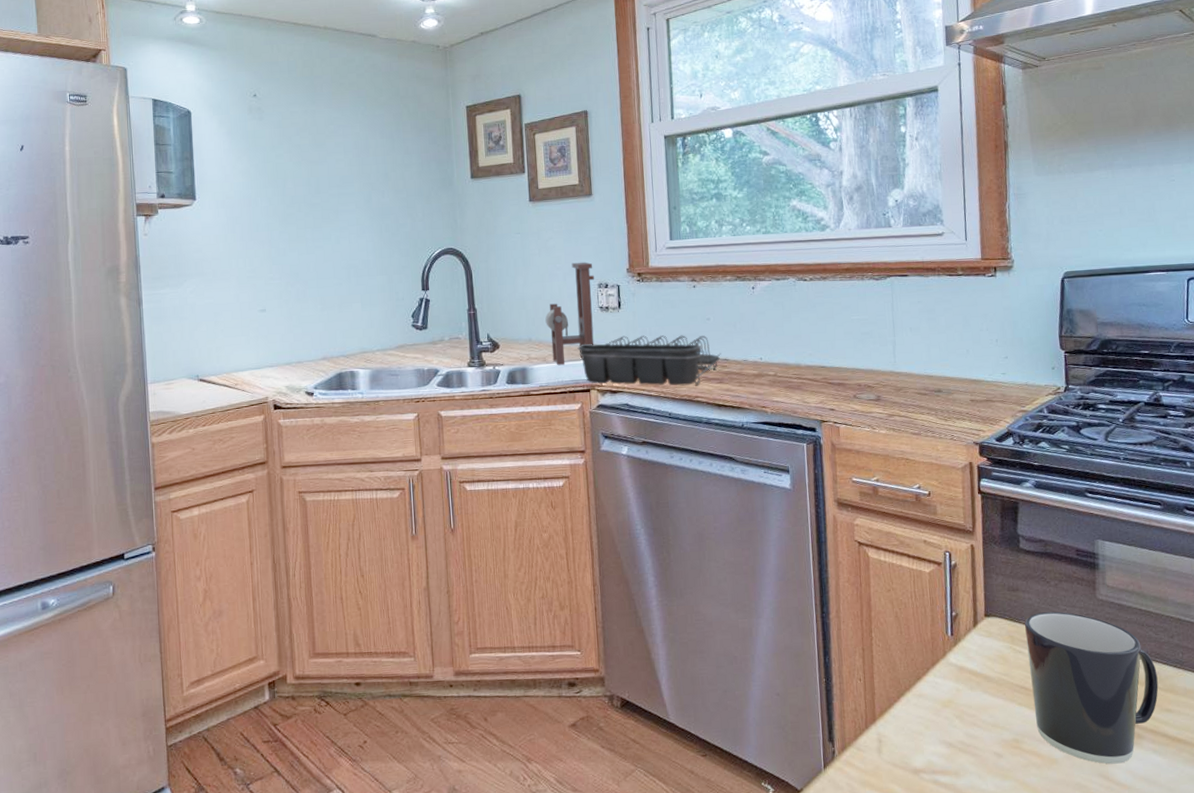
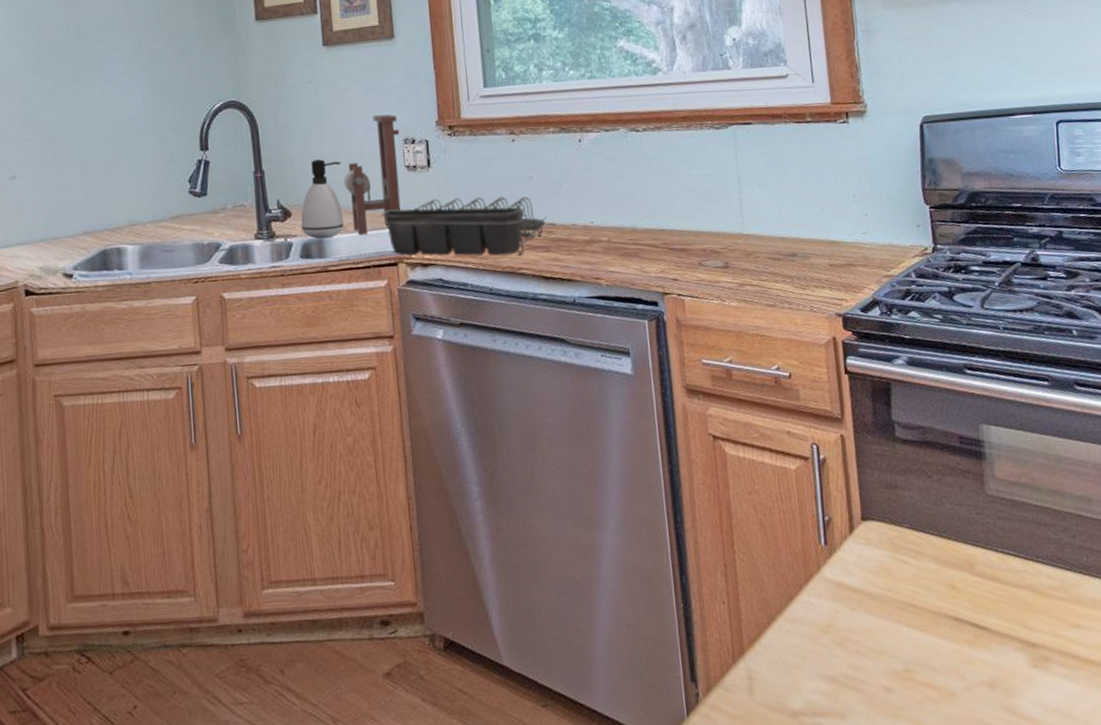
soap dispenser: none [507,300,545,368] -> present [301,159,344,239]
mug: present [1024,611,1159,764] -> none [906,511,1064,695]

